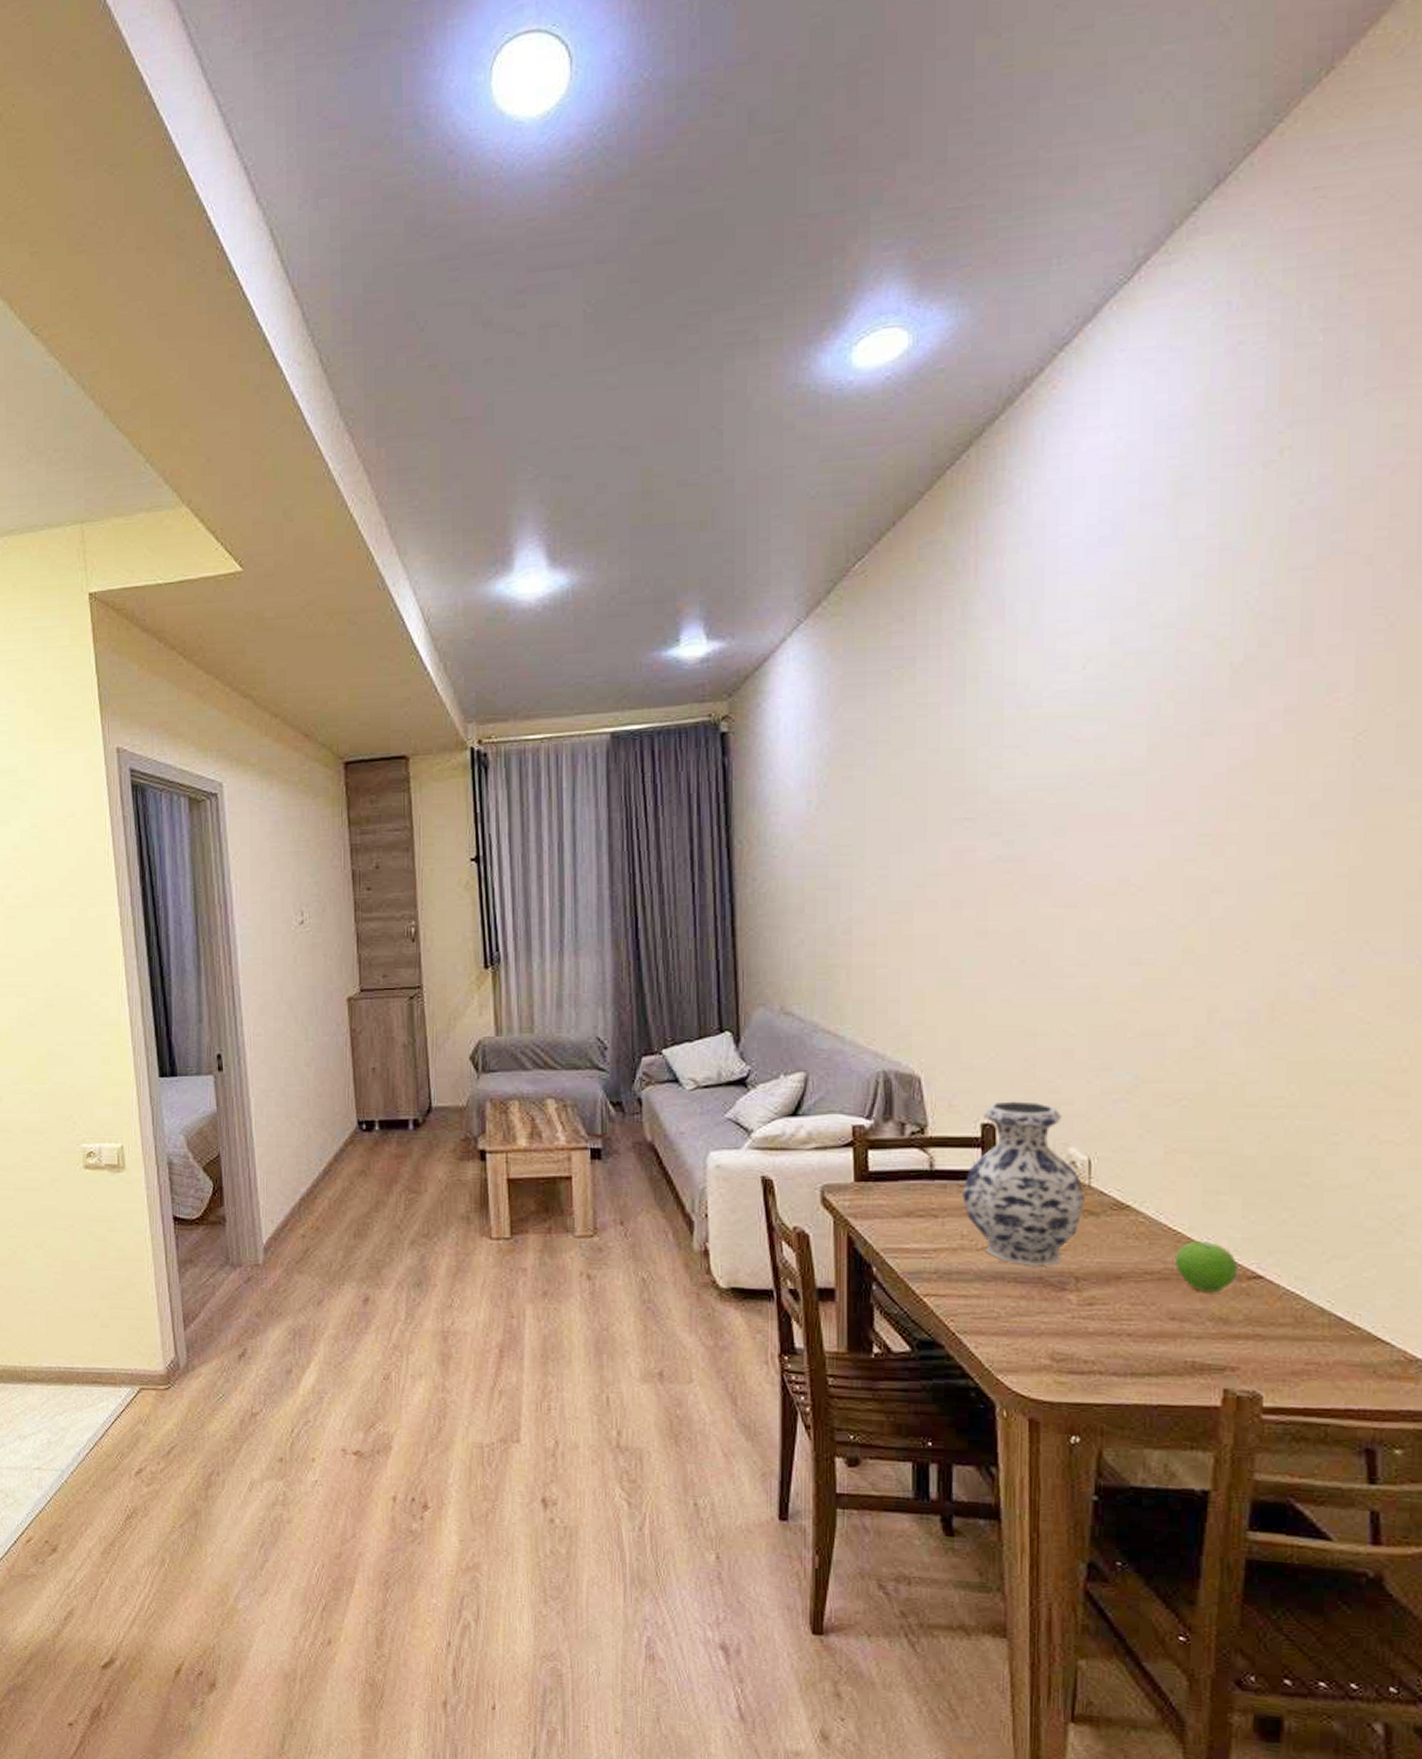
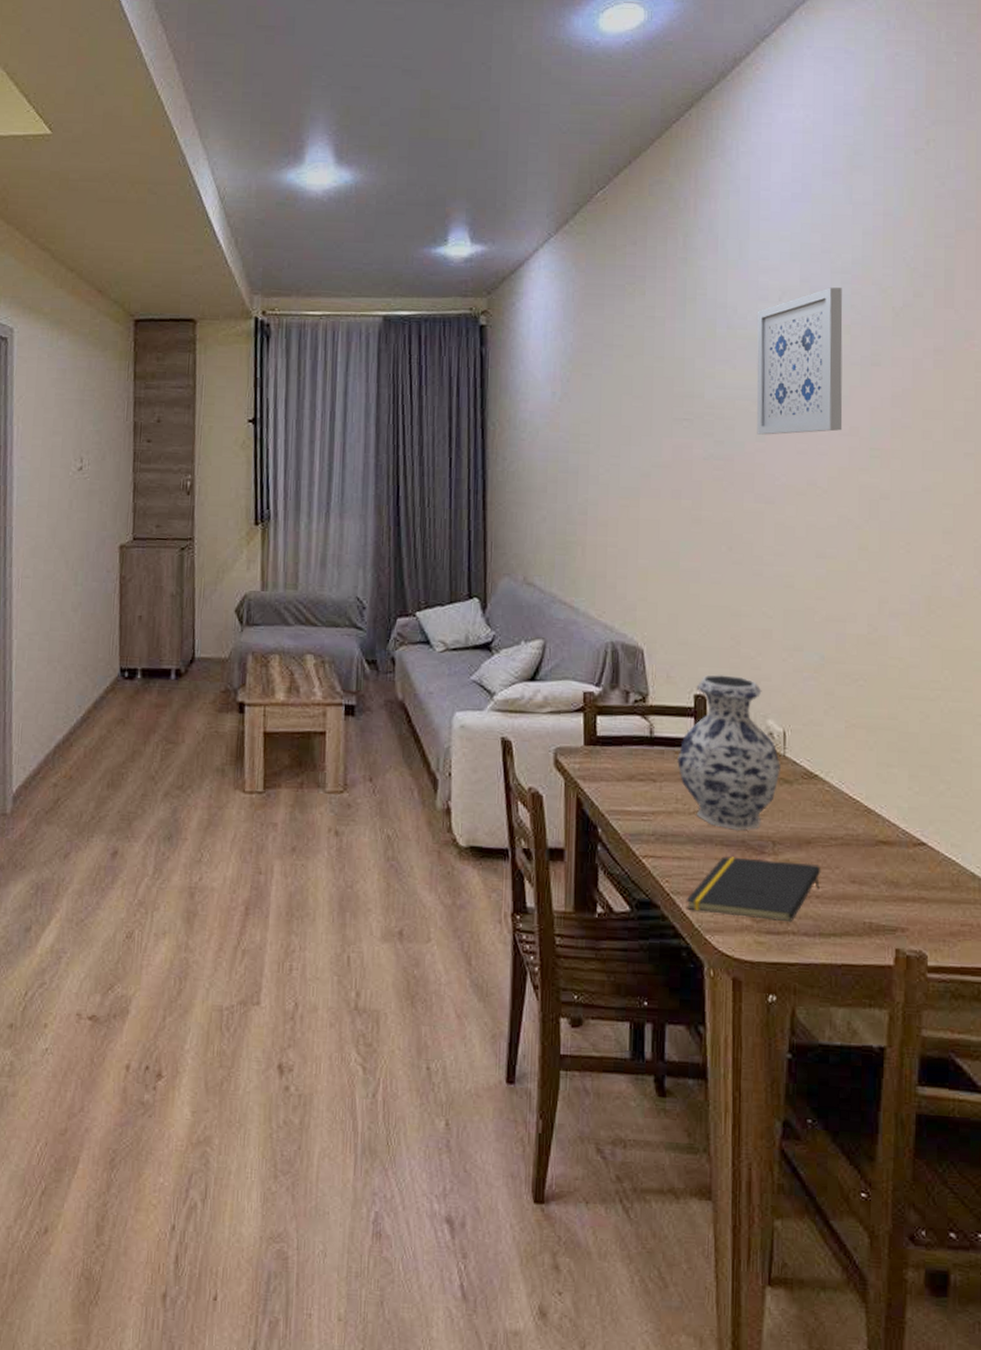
notepad: none [974,1294,1134,1362] -> present [686,856,821,923]
wall art: none [1054,646,1165,829] -> present [756,287,843,435]
fruit: present [1174,1240,1238,1293] -> none [854,809,906,858]

